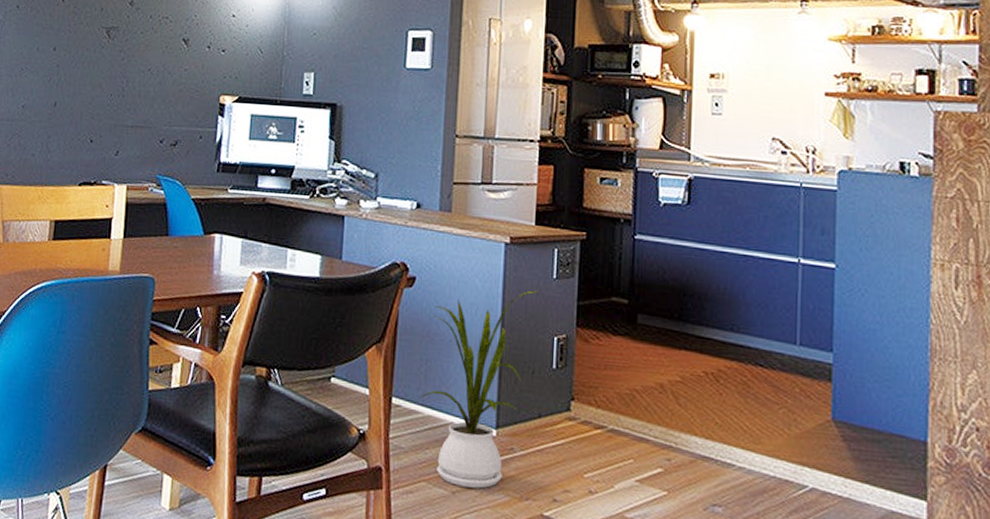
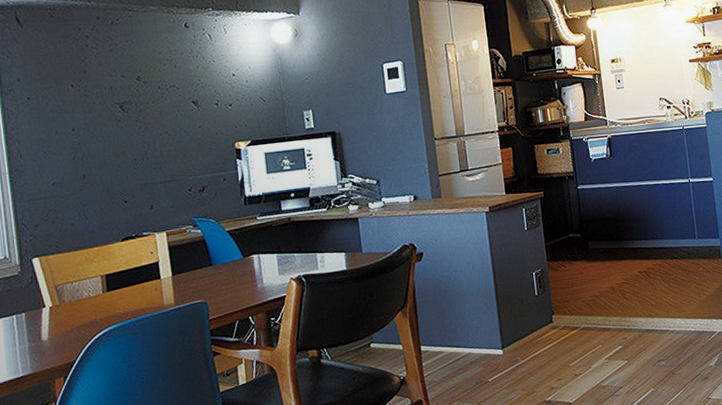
house plant: present [419,290,539,489] -> none [441,242,517,398]

